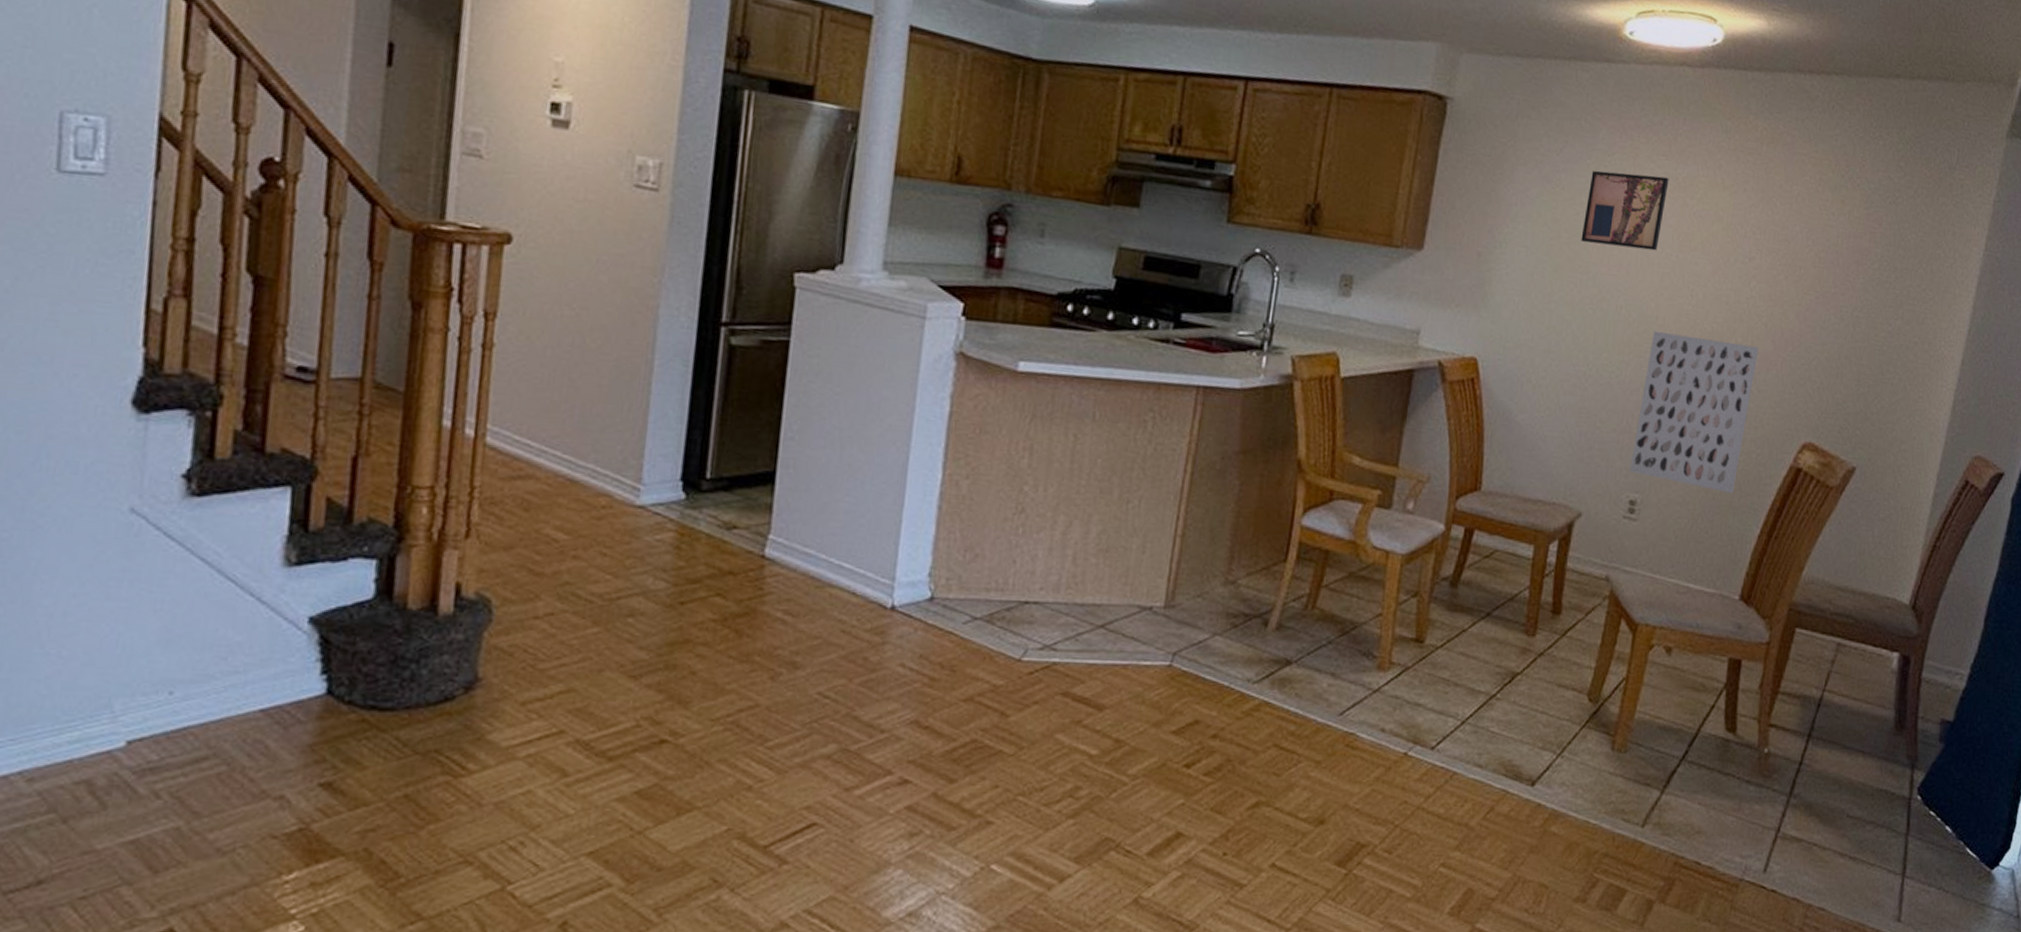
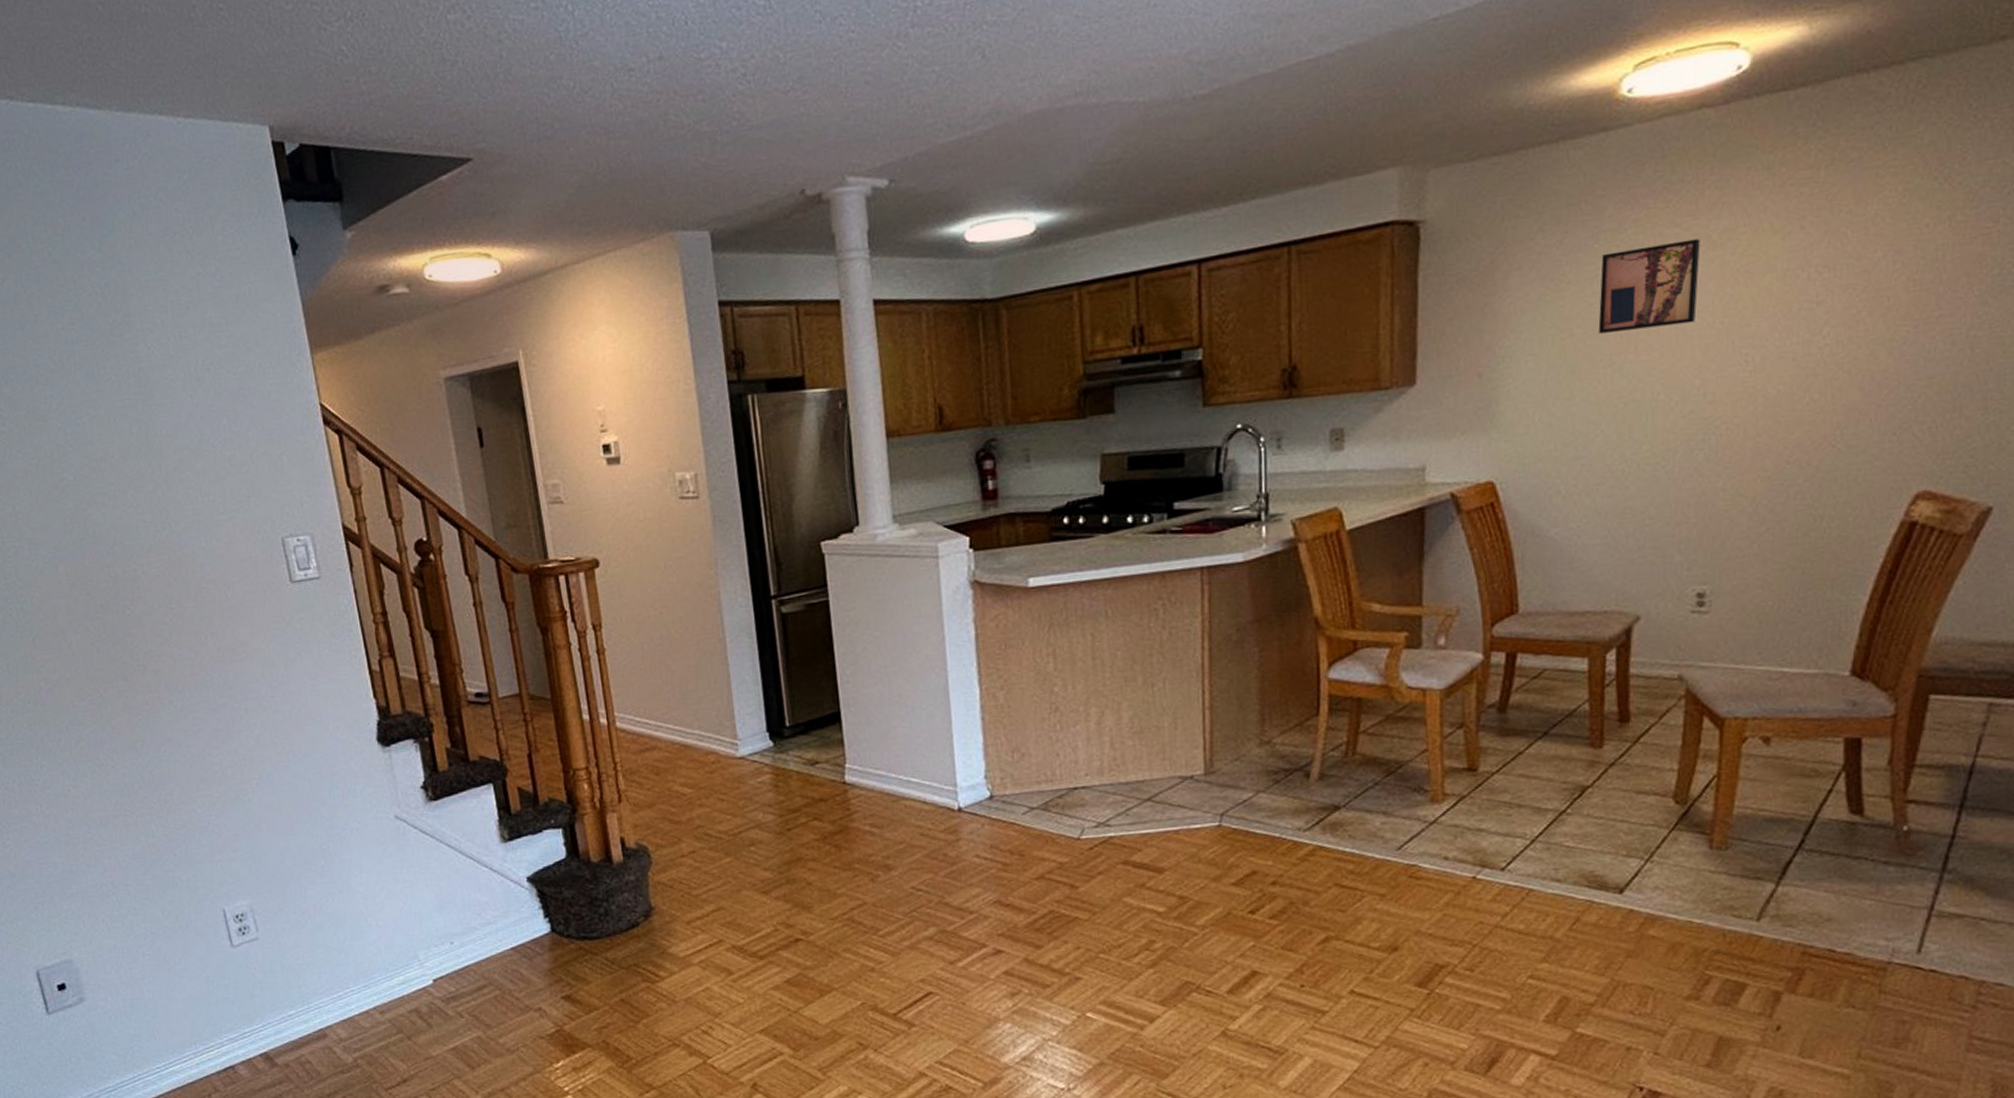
wall art: present [1630,330,1759,494] -> none [1692,398,1843,565]

